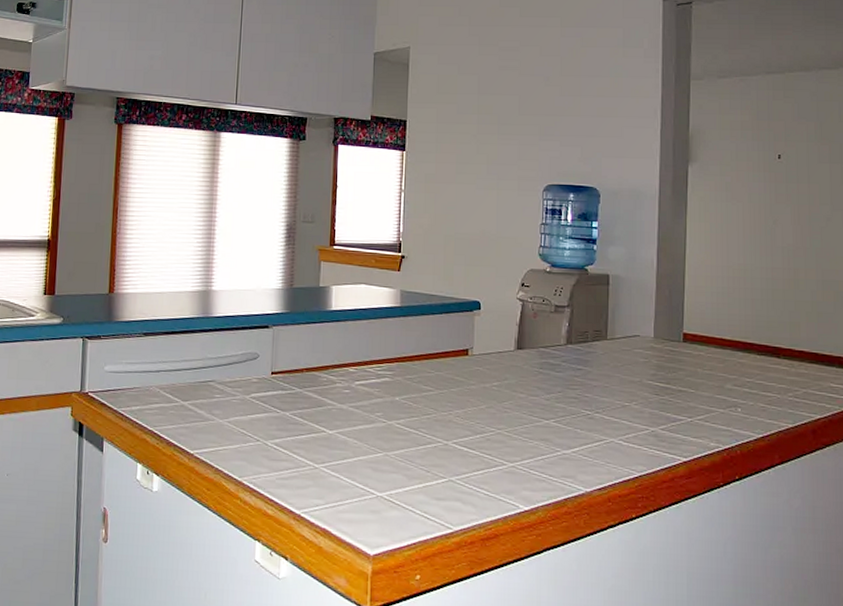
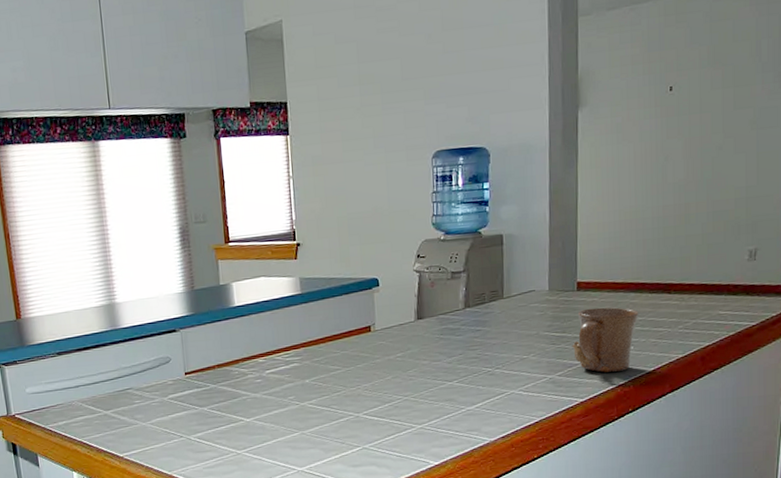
mug: none [676,362,747,434] -> present [572,307,639,372]

